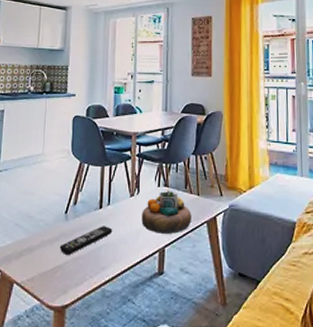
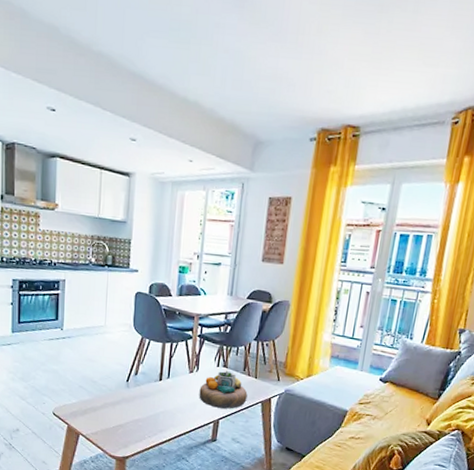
remote control: present [59,226,113,255] -> none [121,396,171,417]

